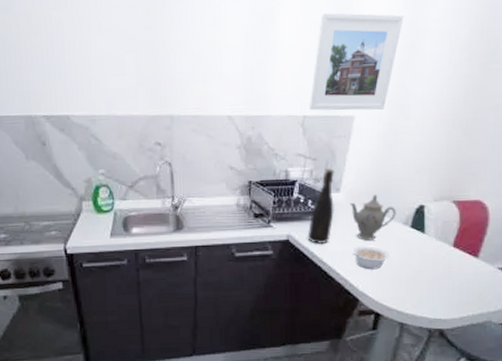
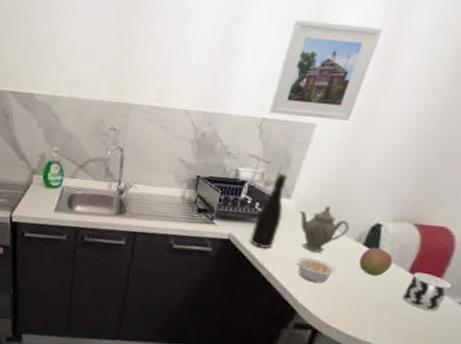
fruit: none [409,228,438,255] -> present [359,247,393,276]
cup: none [450,245,490,280] -> present [403,272,452,311]

